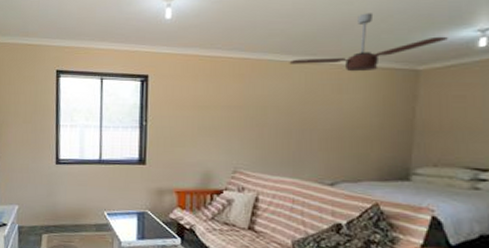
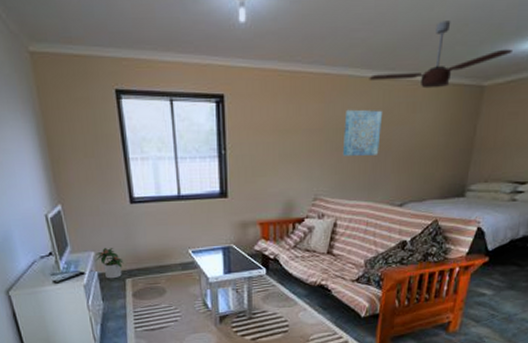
potted plant: none [17,203,43,233] -> present [95,248,124,279]
wall art: none [263,89,305,133] -> present [342,109,382,156]

